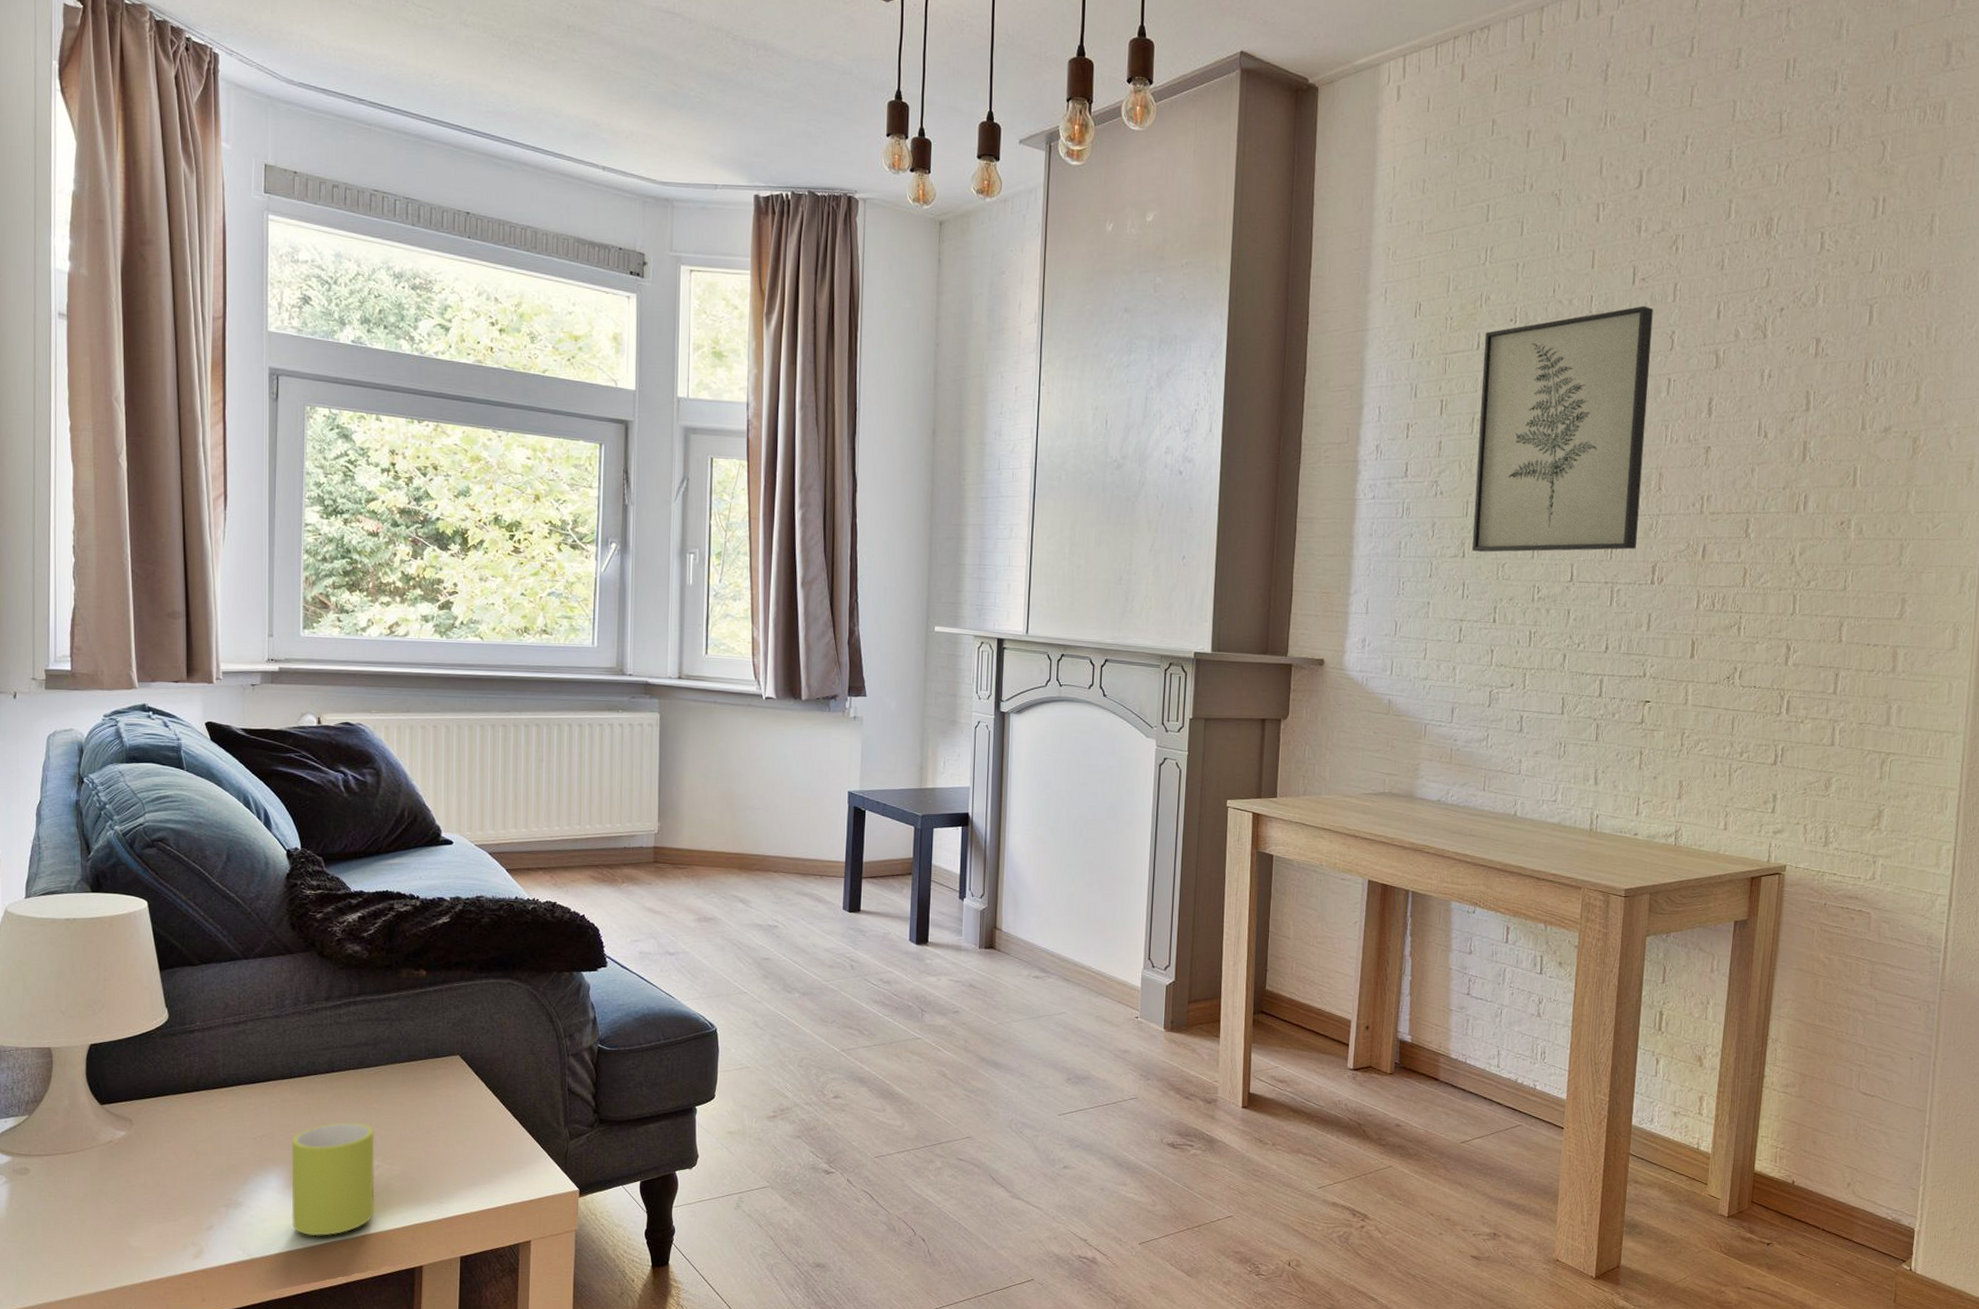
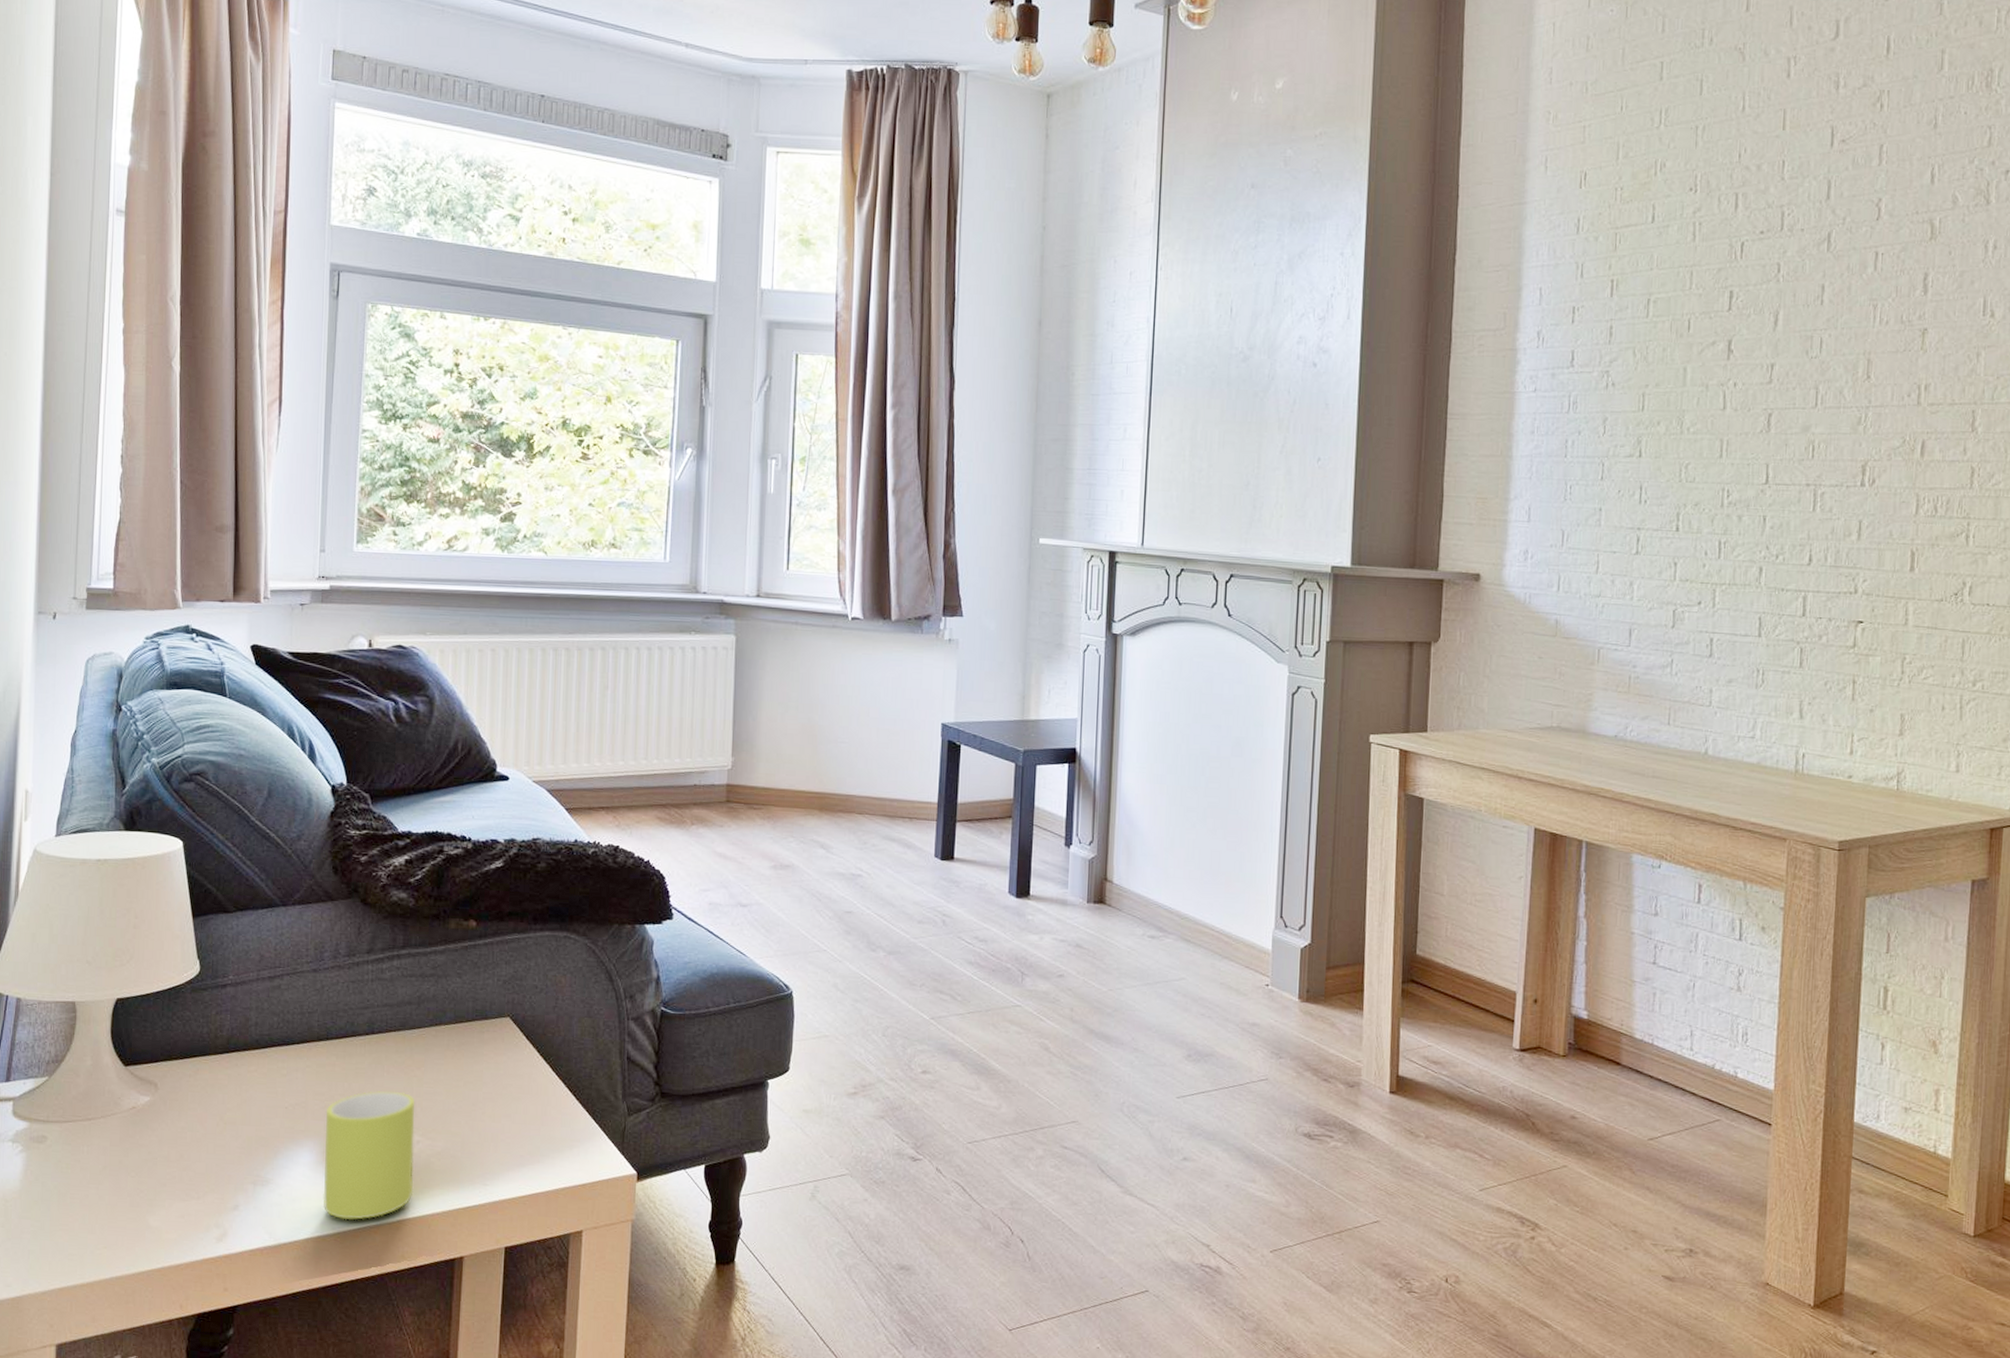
wall art: present [1471,305,1653,552] -> none [1649,170,1856,451]

